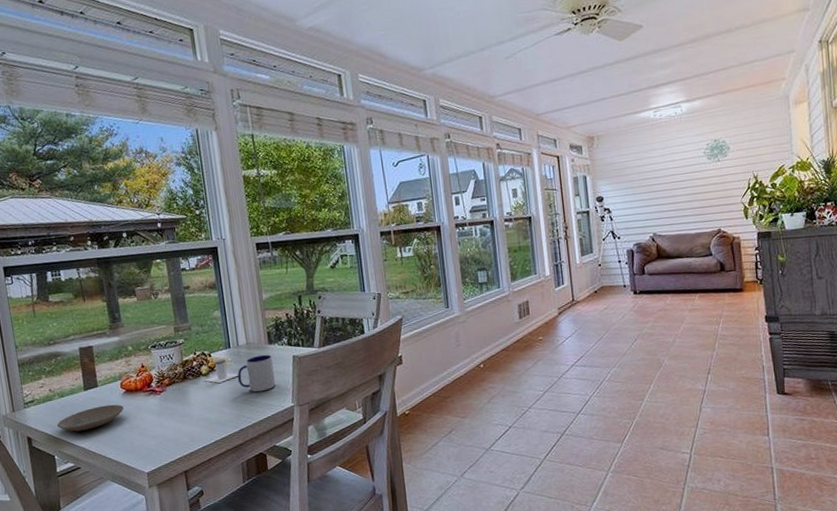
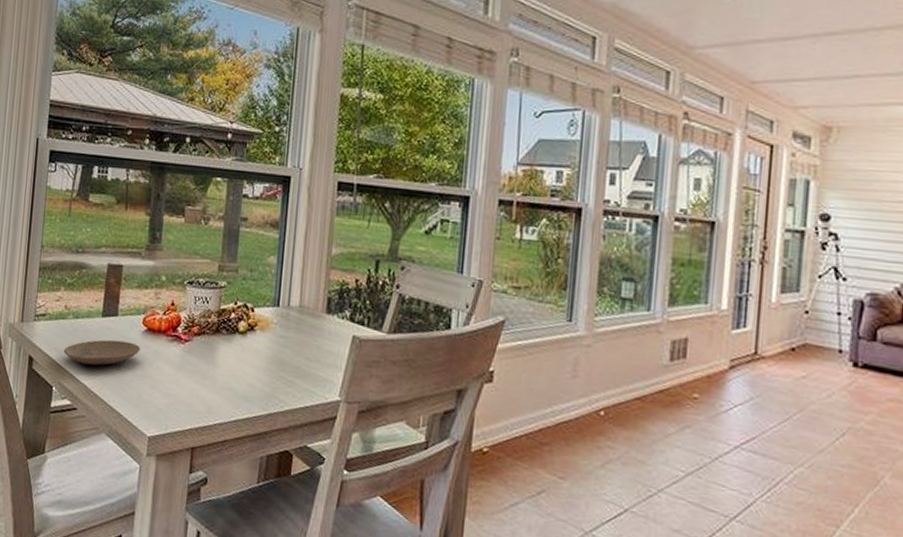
salt shaker: present [205,359,238,383] -> none [240,317,281,348]
mug: present [237,354,276,392] -> none [279,324,327,373]

